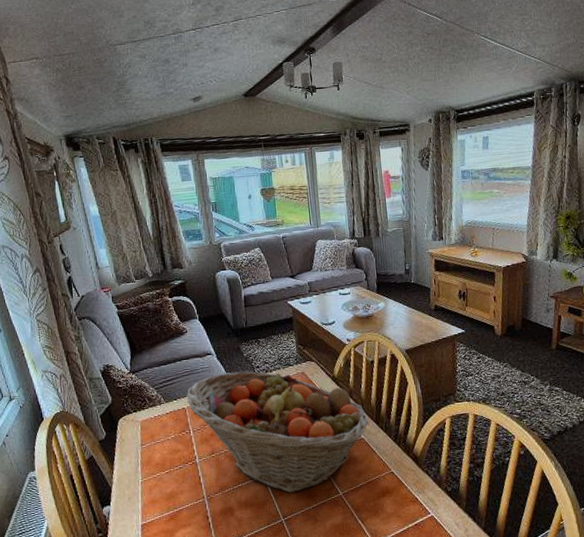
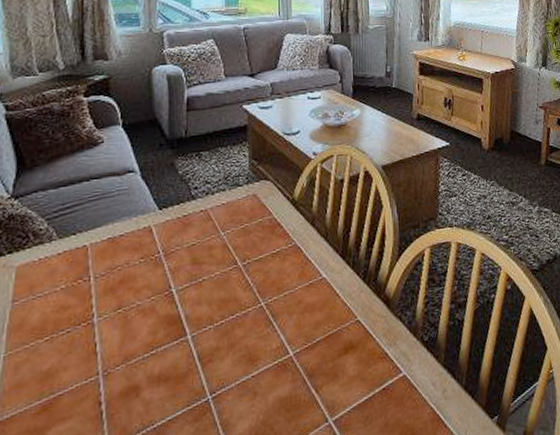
fruit basket: present [186,370,370,493] -> none [91,193,334,359]

